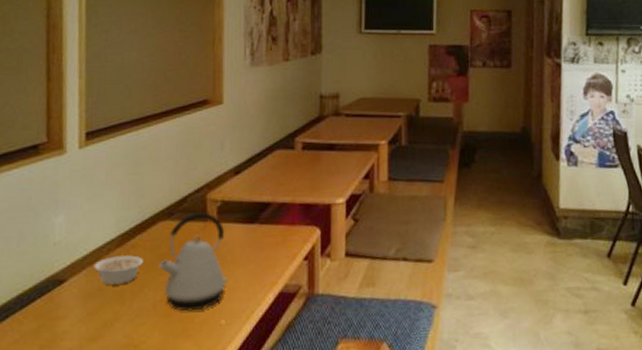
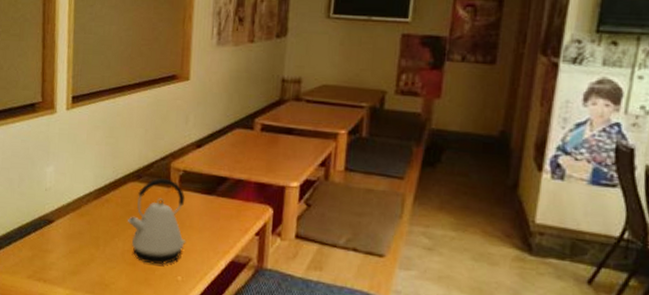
legume: present [93,255,143,285] -> none [75,207,115,232]

